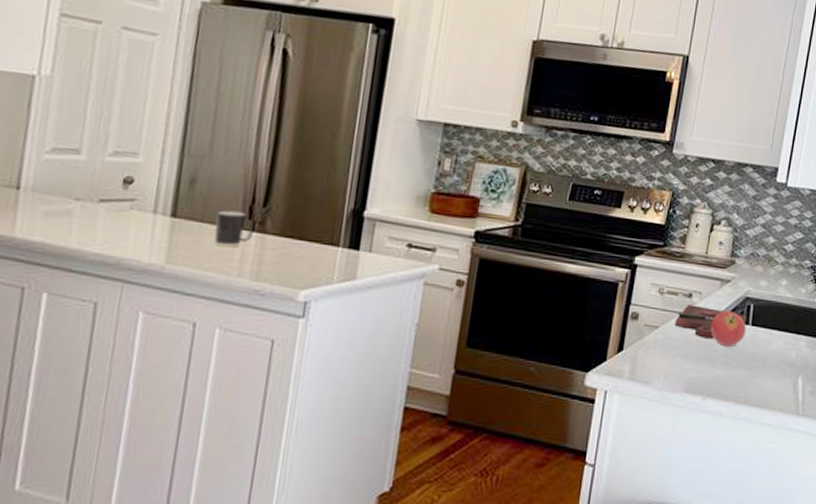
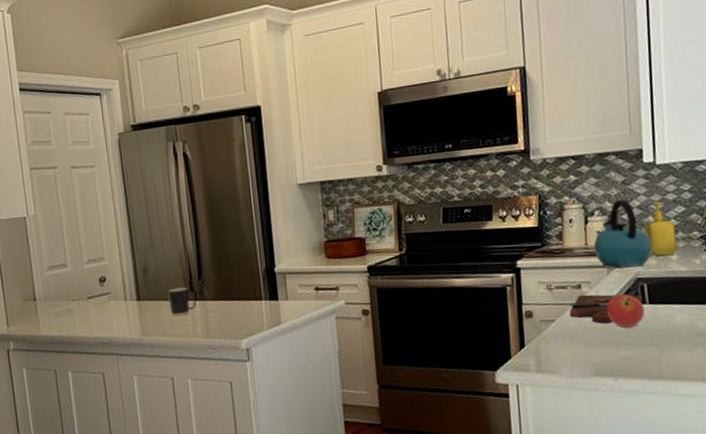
kettle: none [712,213,767,286] -> present [593,199,652,268]
soap dispenser: none [763,223,790,280] -> present [644,201,677,257]

